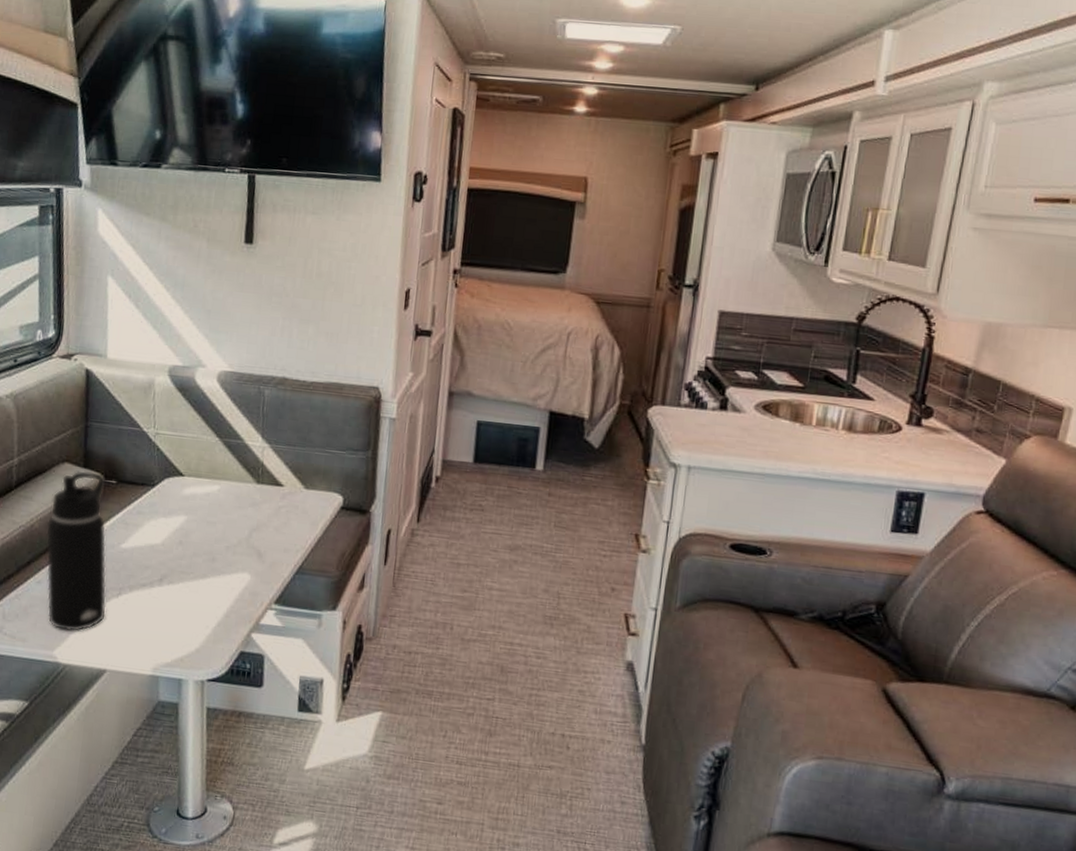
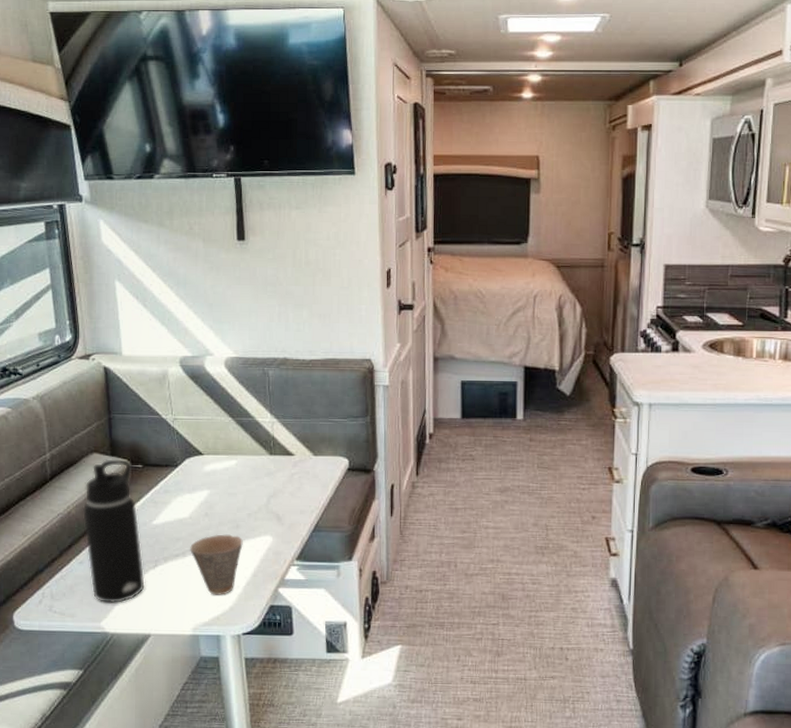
cup: none [159,565,218,635] -> present [190,534,243,595]

